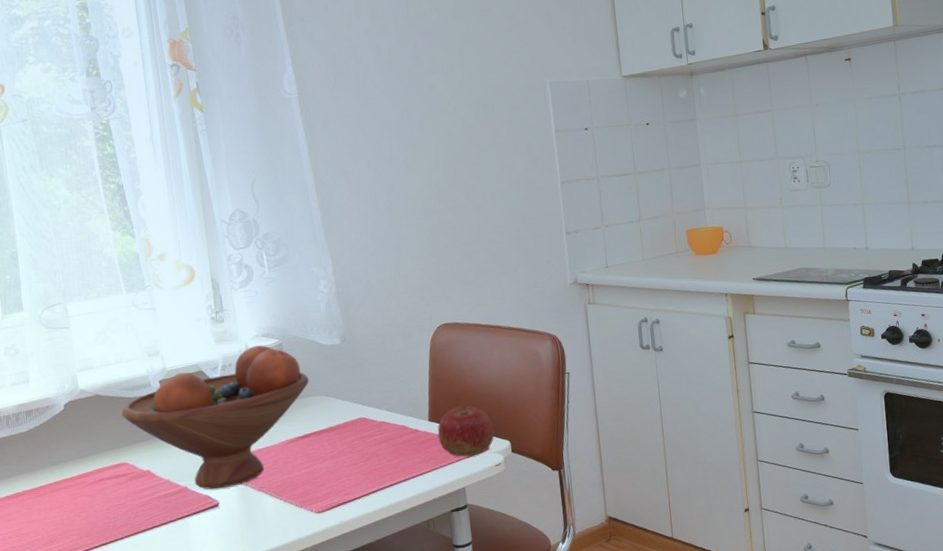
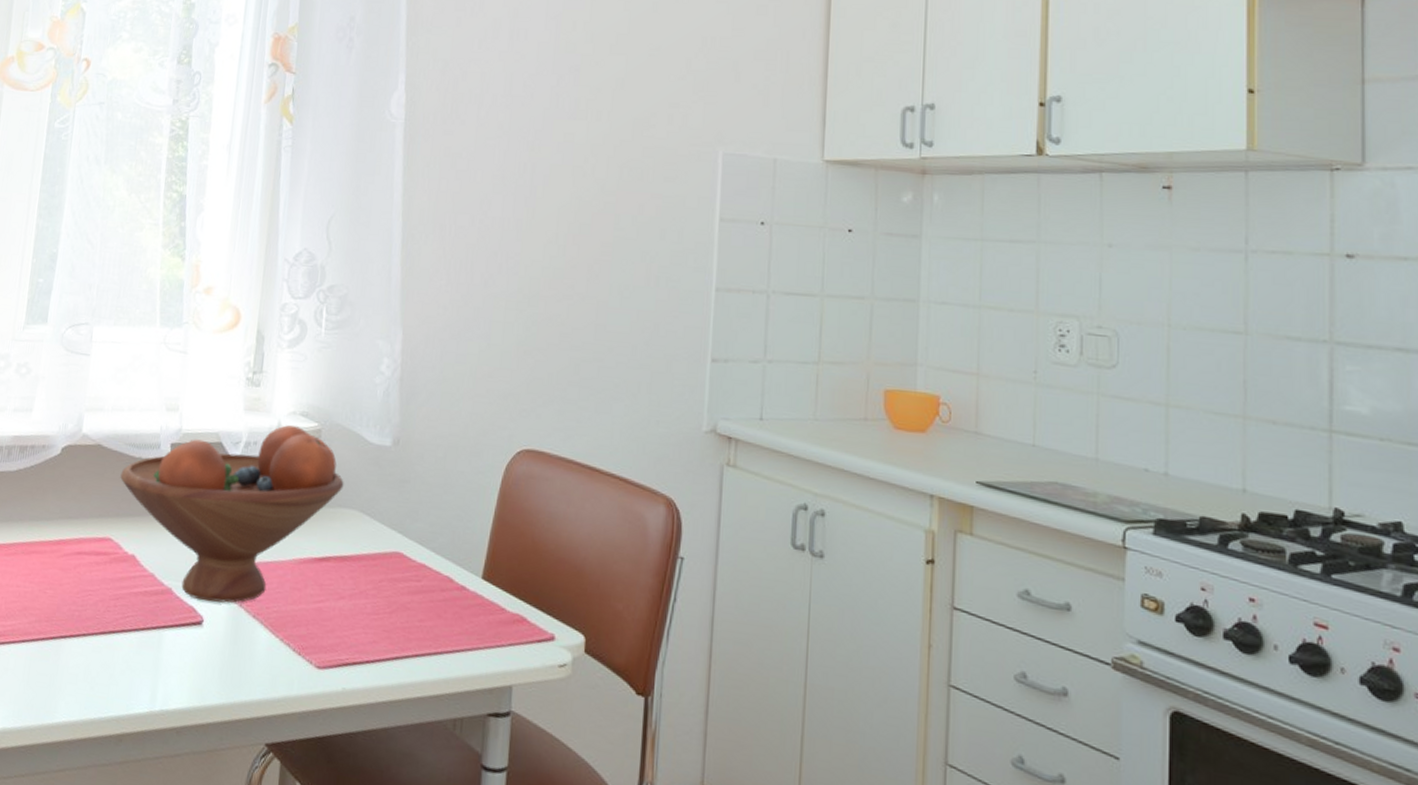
apple: present [437,404,495,457] -> none [489,567,567,644]

